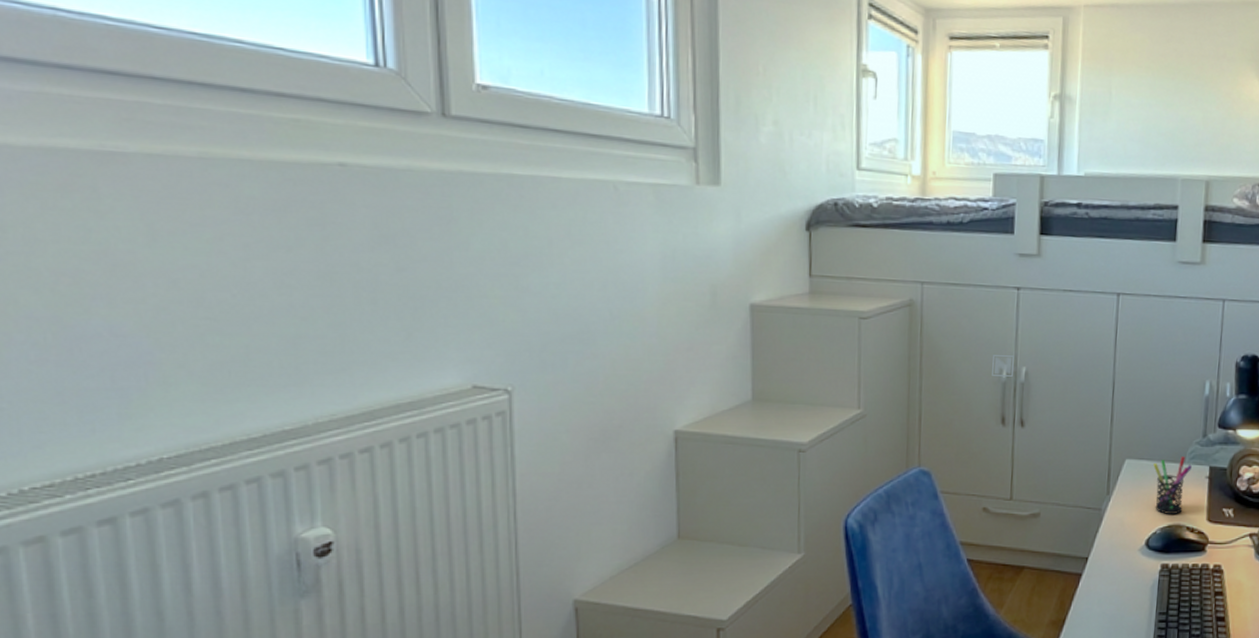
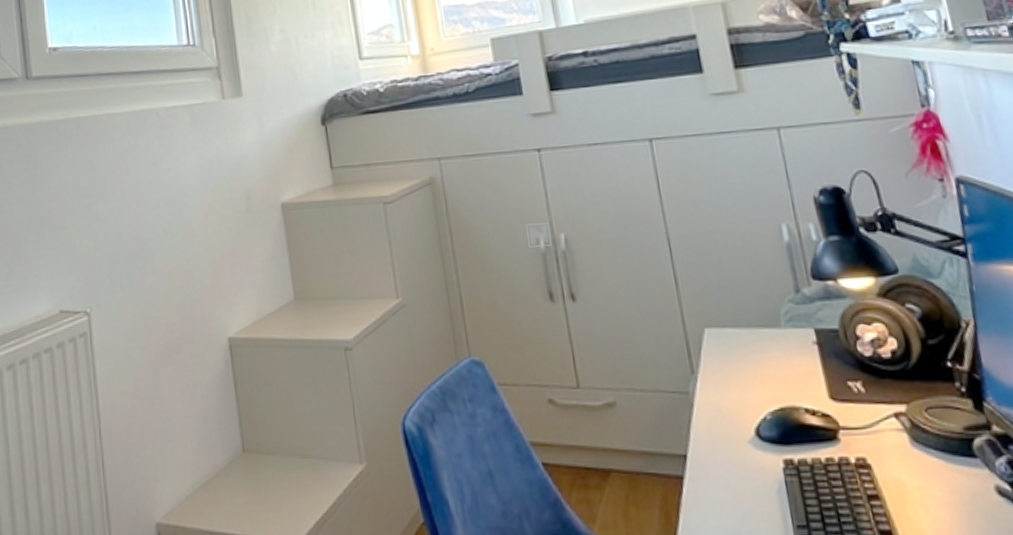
pen holder: present [1153,456,1192,514] -> none [741,319,793,394]

